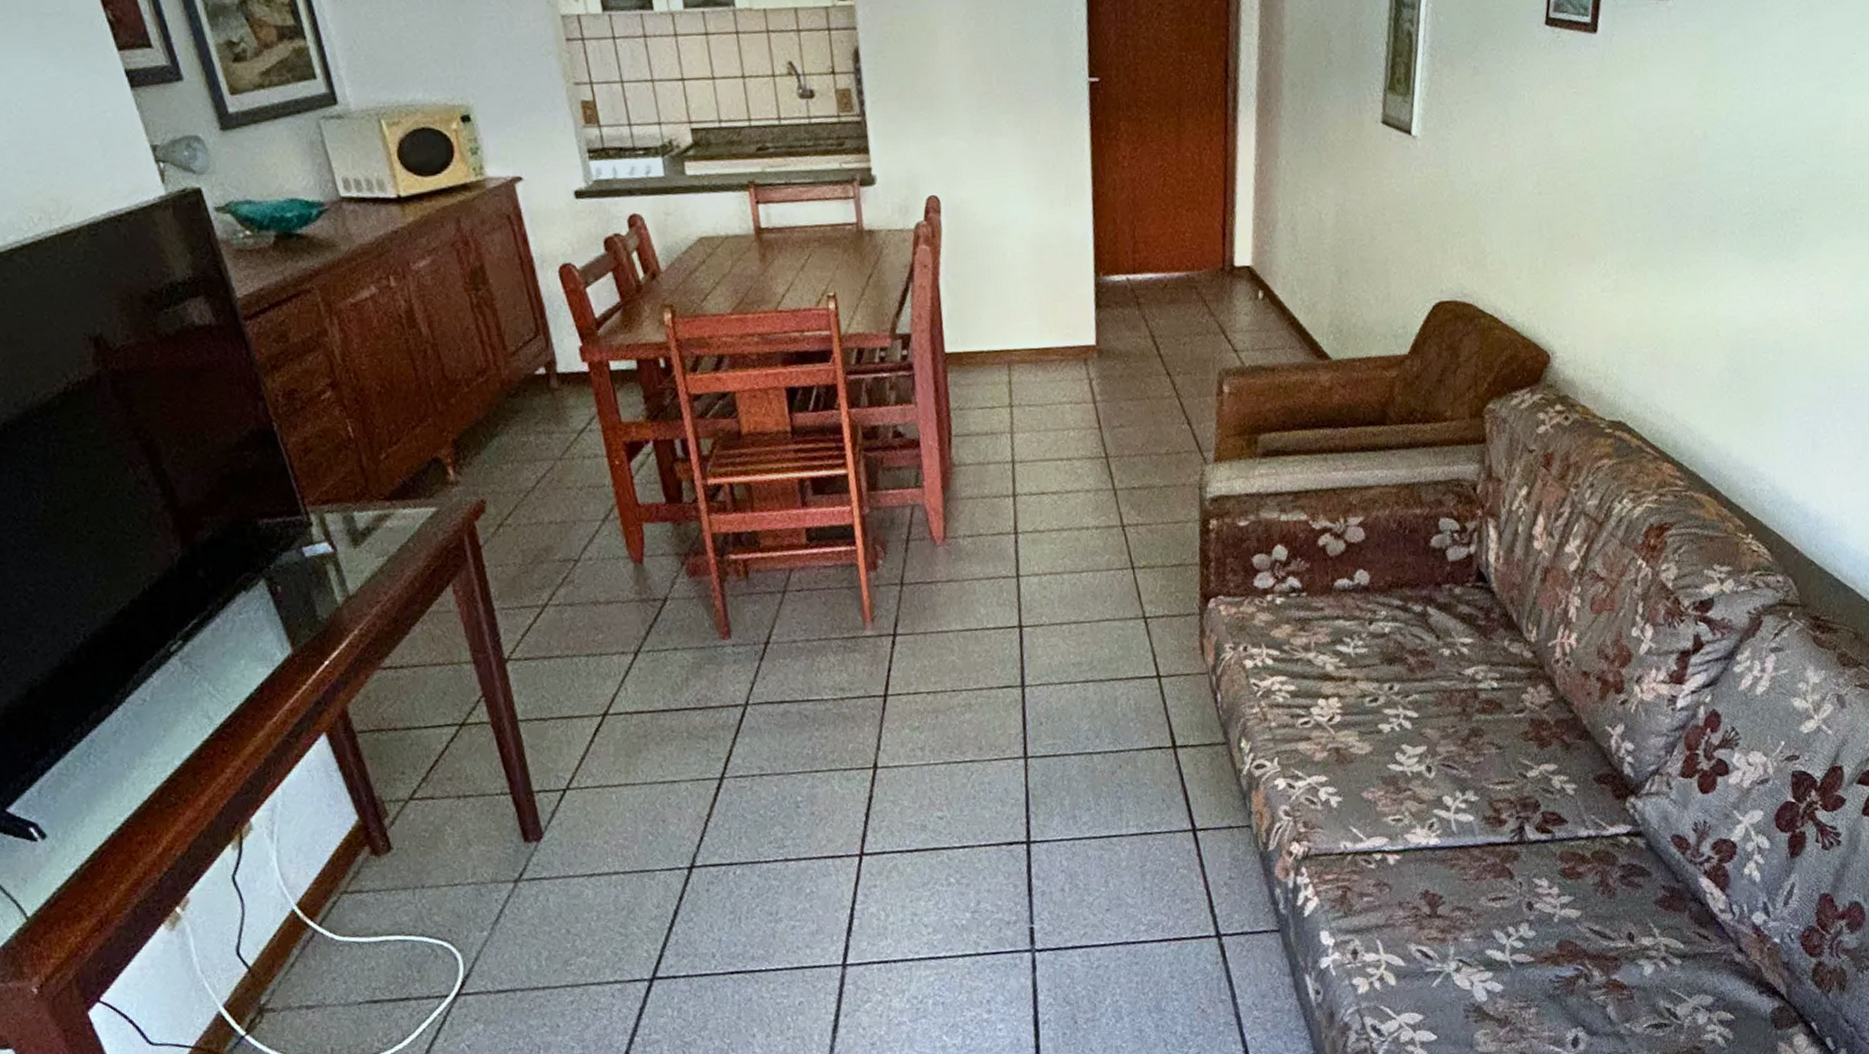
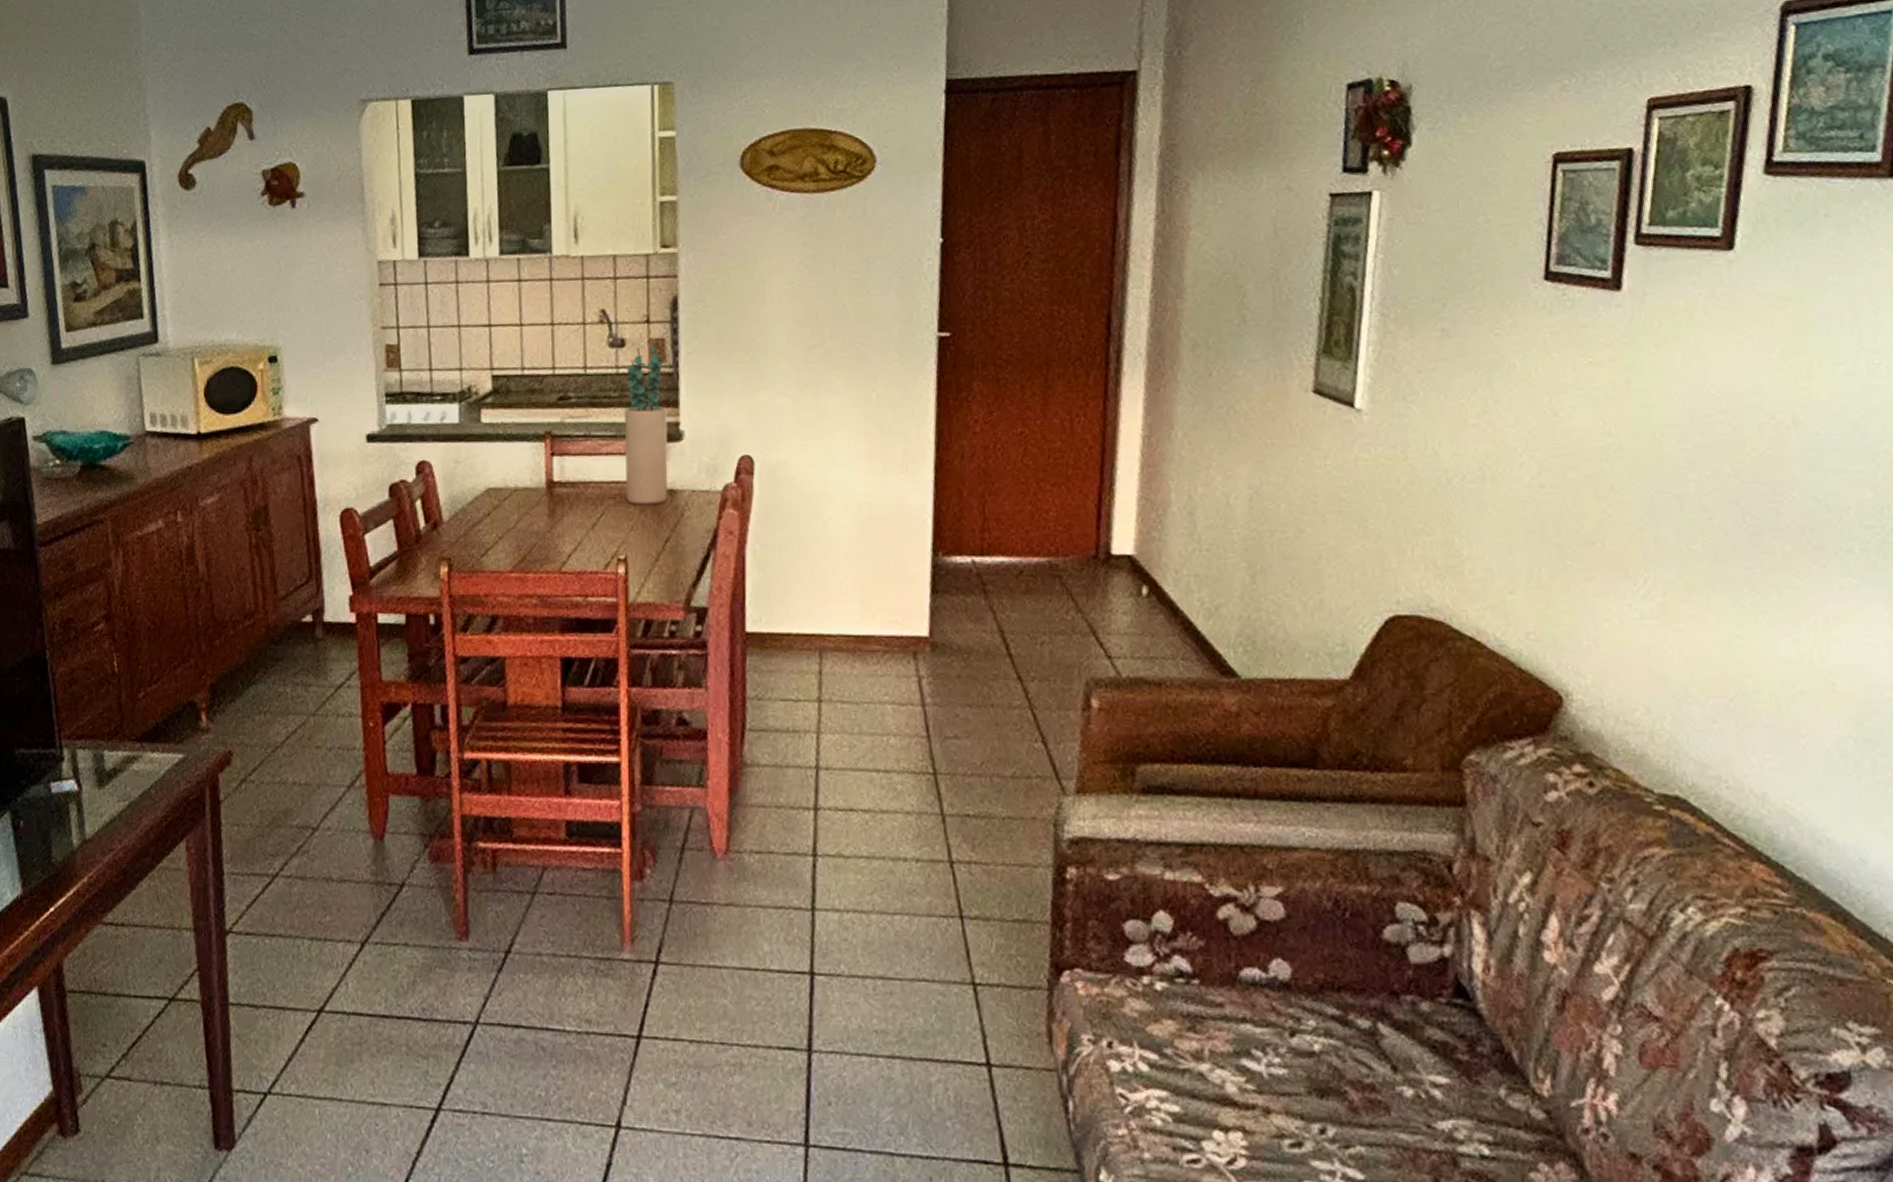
vase: none [818,89,868,248] -> present [624,339,668,507]

